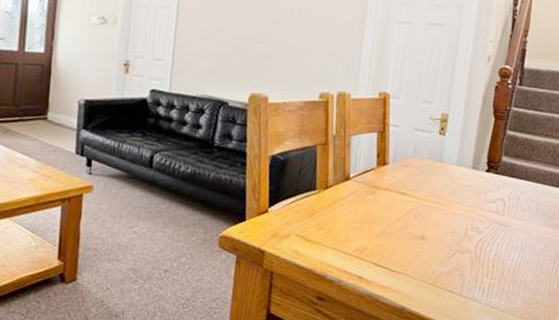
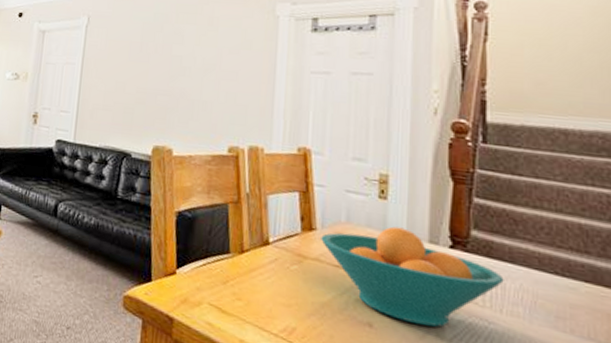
fruit bowl: none [391,157,520,234] -> present [321,226,504,327]

